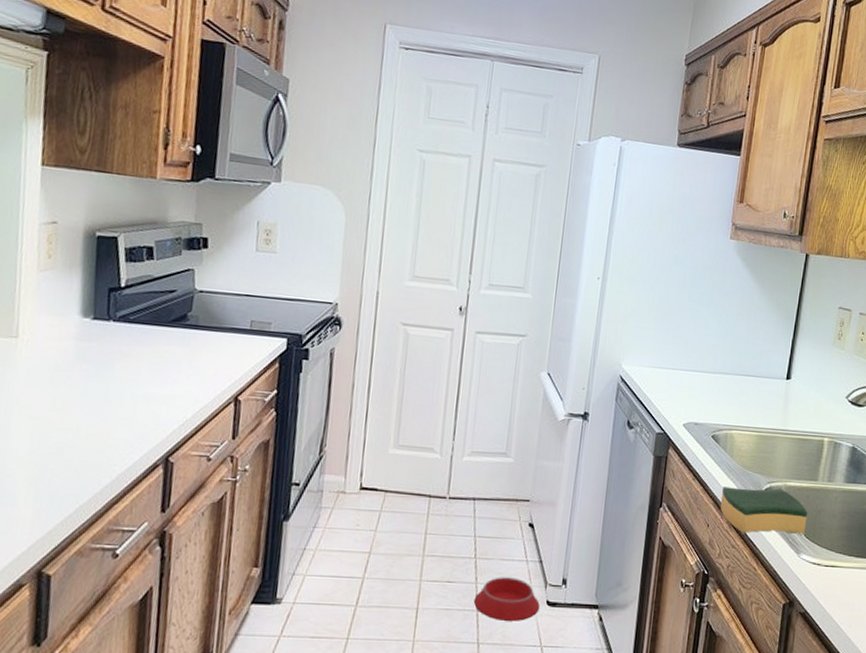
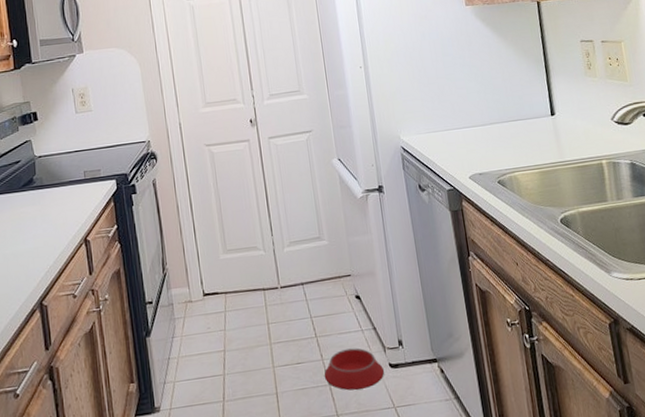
sponge: present [720,487,808,534] -> none [521,215,610,265]

